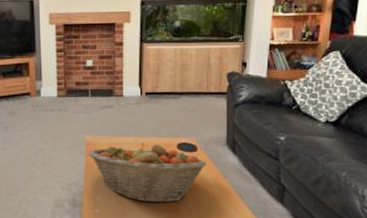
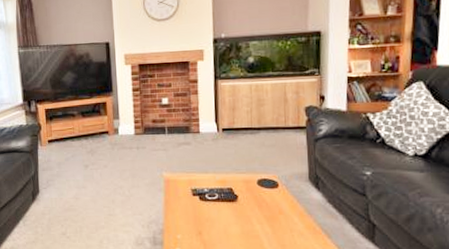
fruit basket: present [89,143,207,203] -> none [168,179,290,242]

